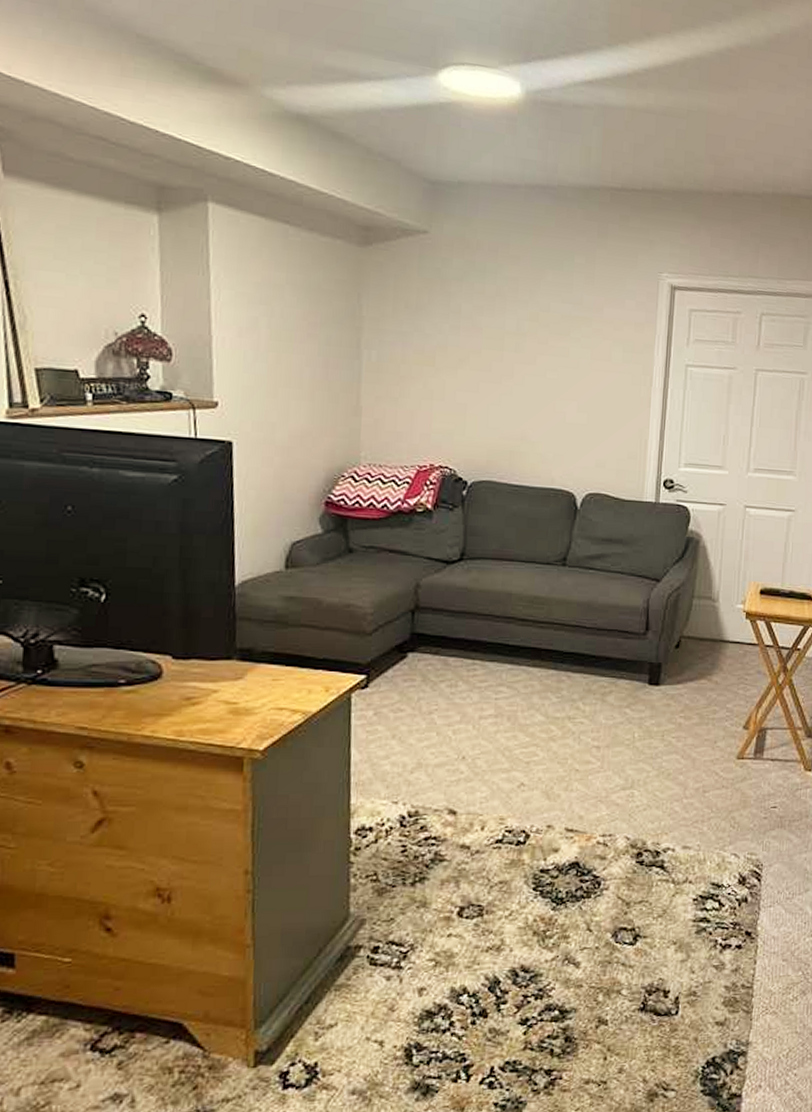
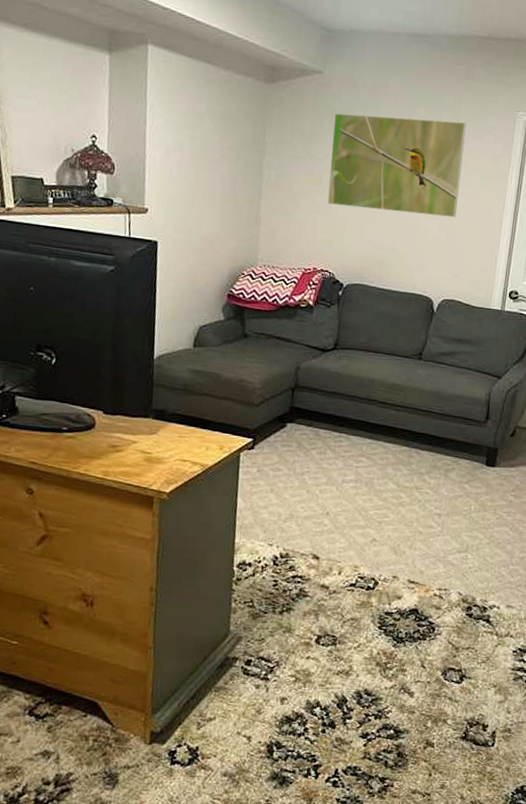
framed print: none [442,280,602,398] -> present [327,113,466,218]

